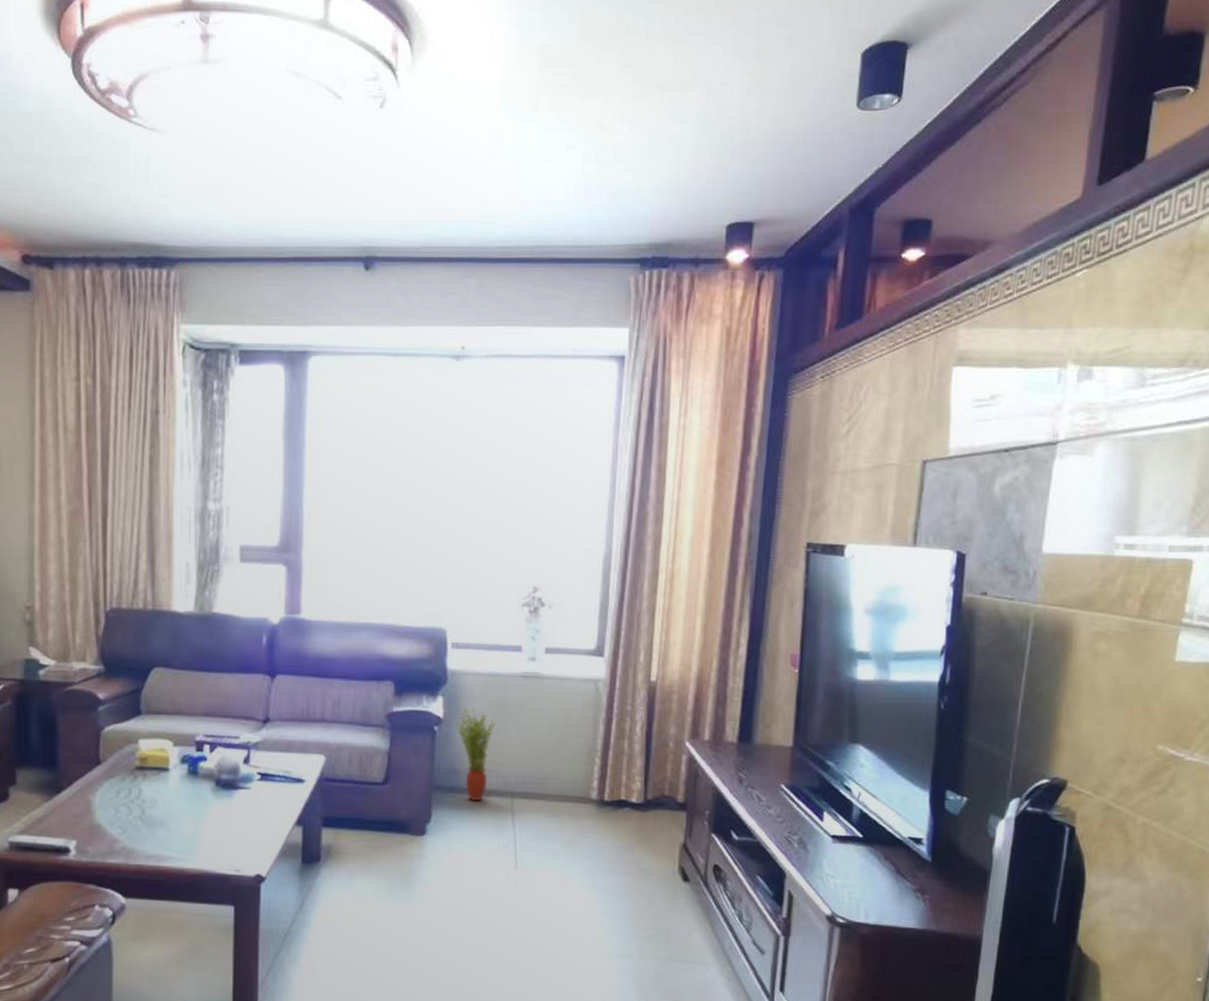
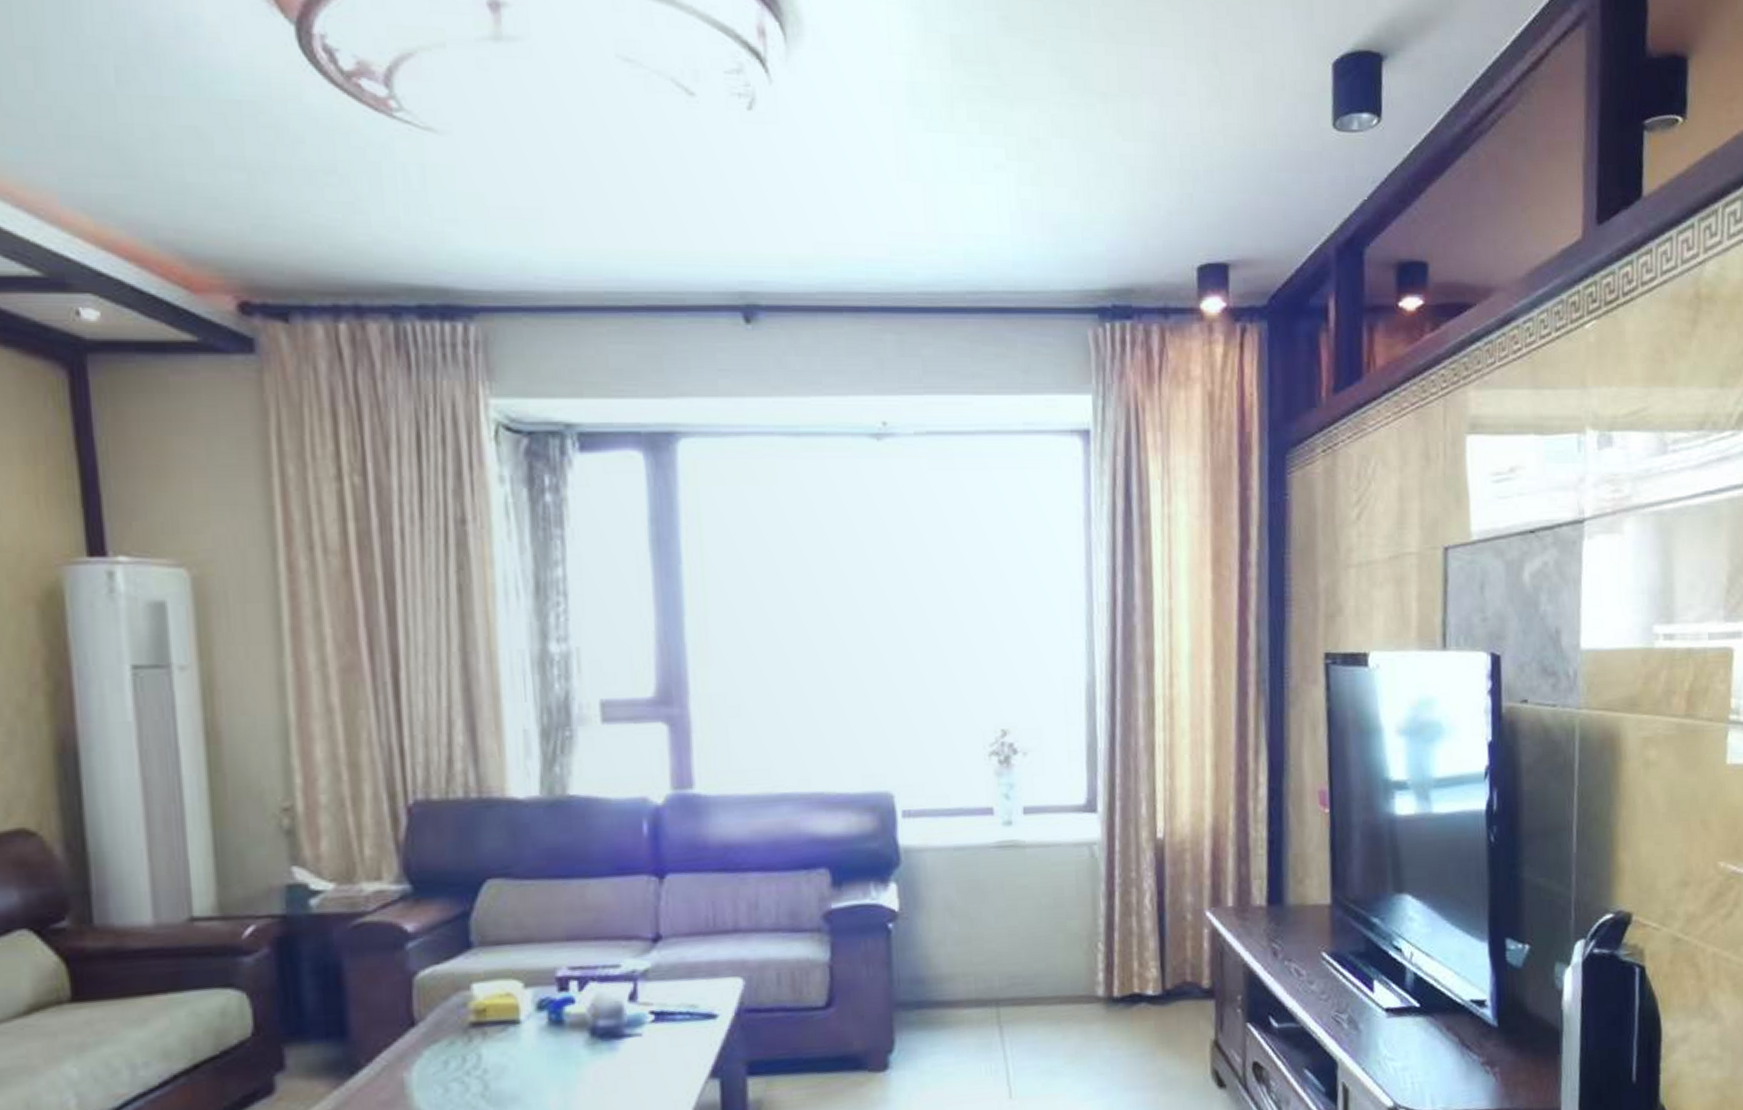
potted plant: present [455,707,496,801] -> none [916,893,968,1018]

